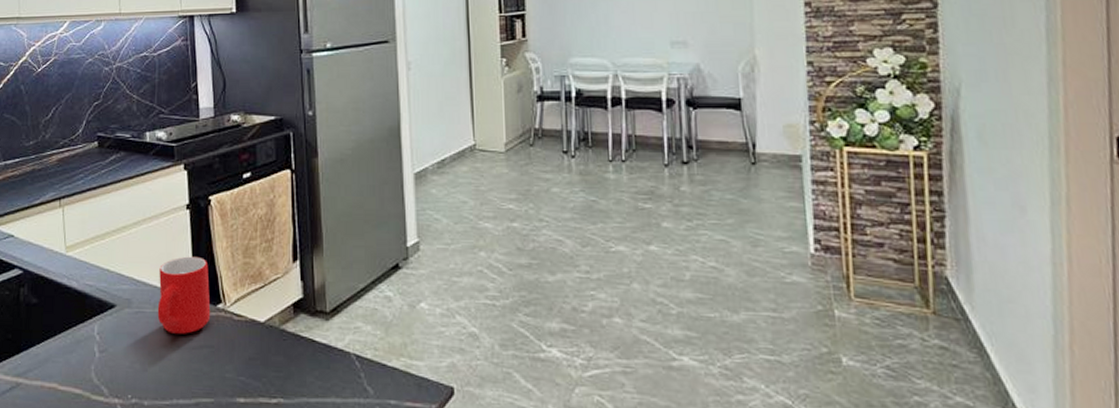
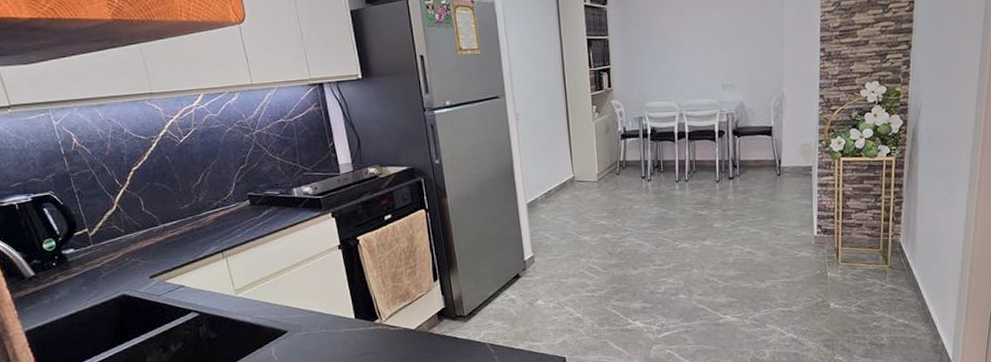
mug: present [157,256,211,334] -> none [321,285,371,347]

